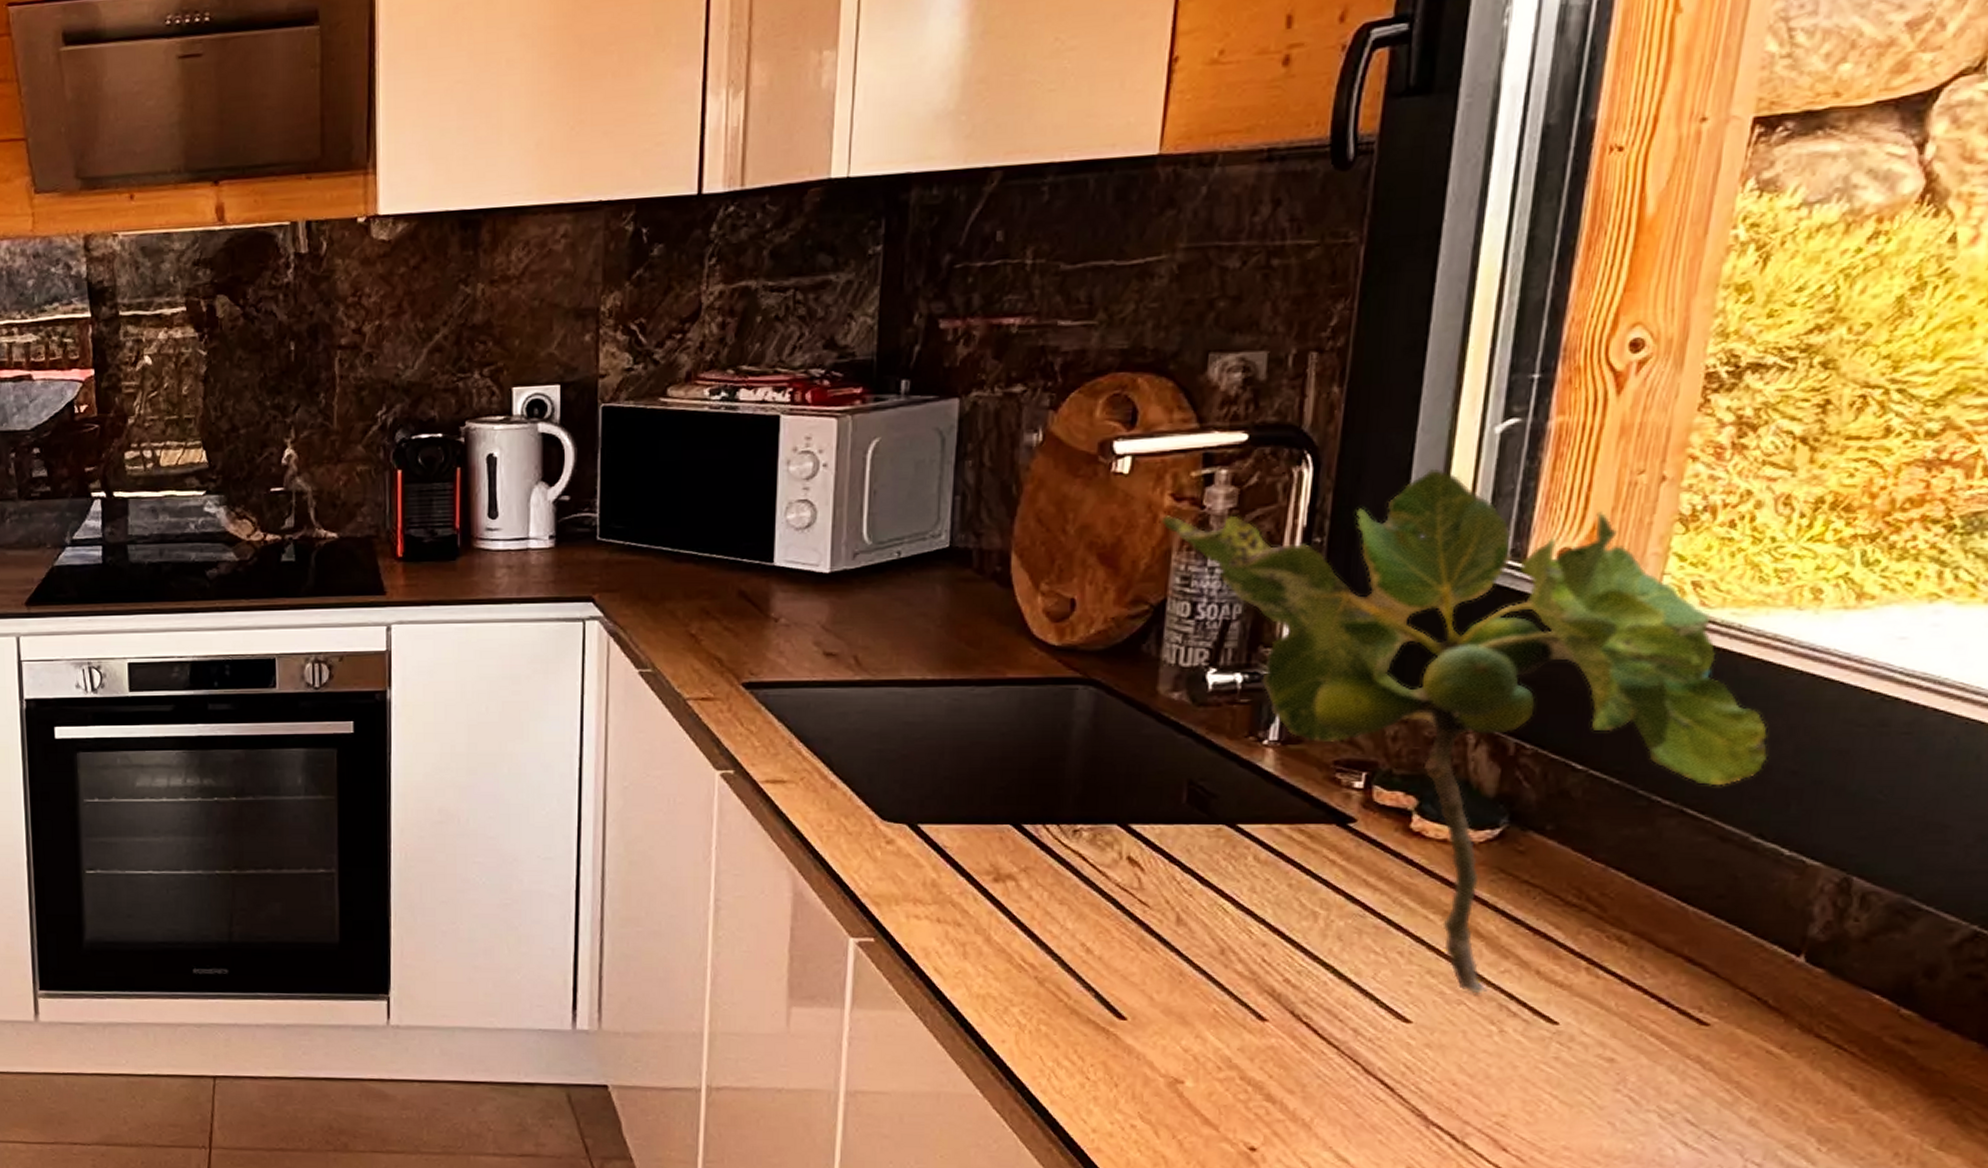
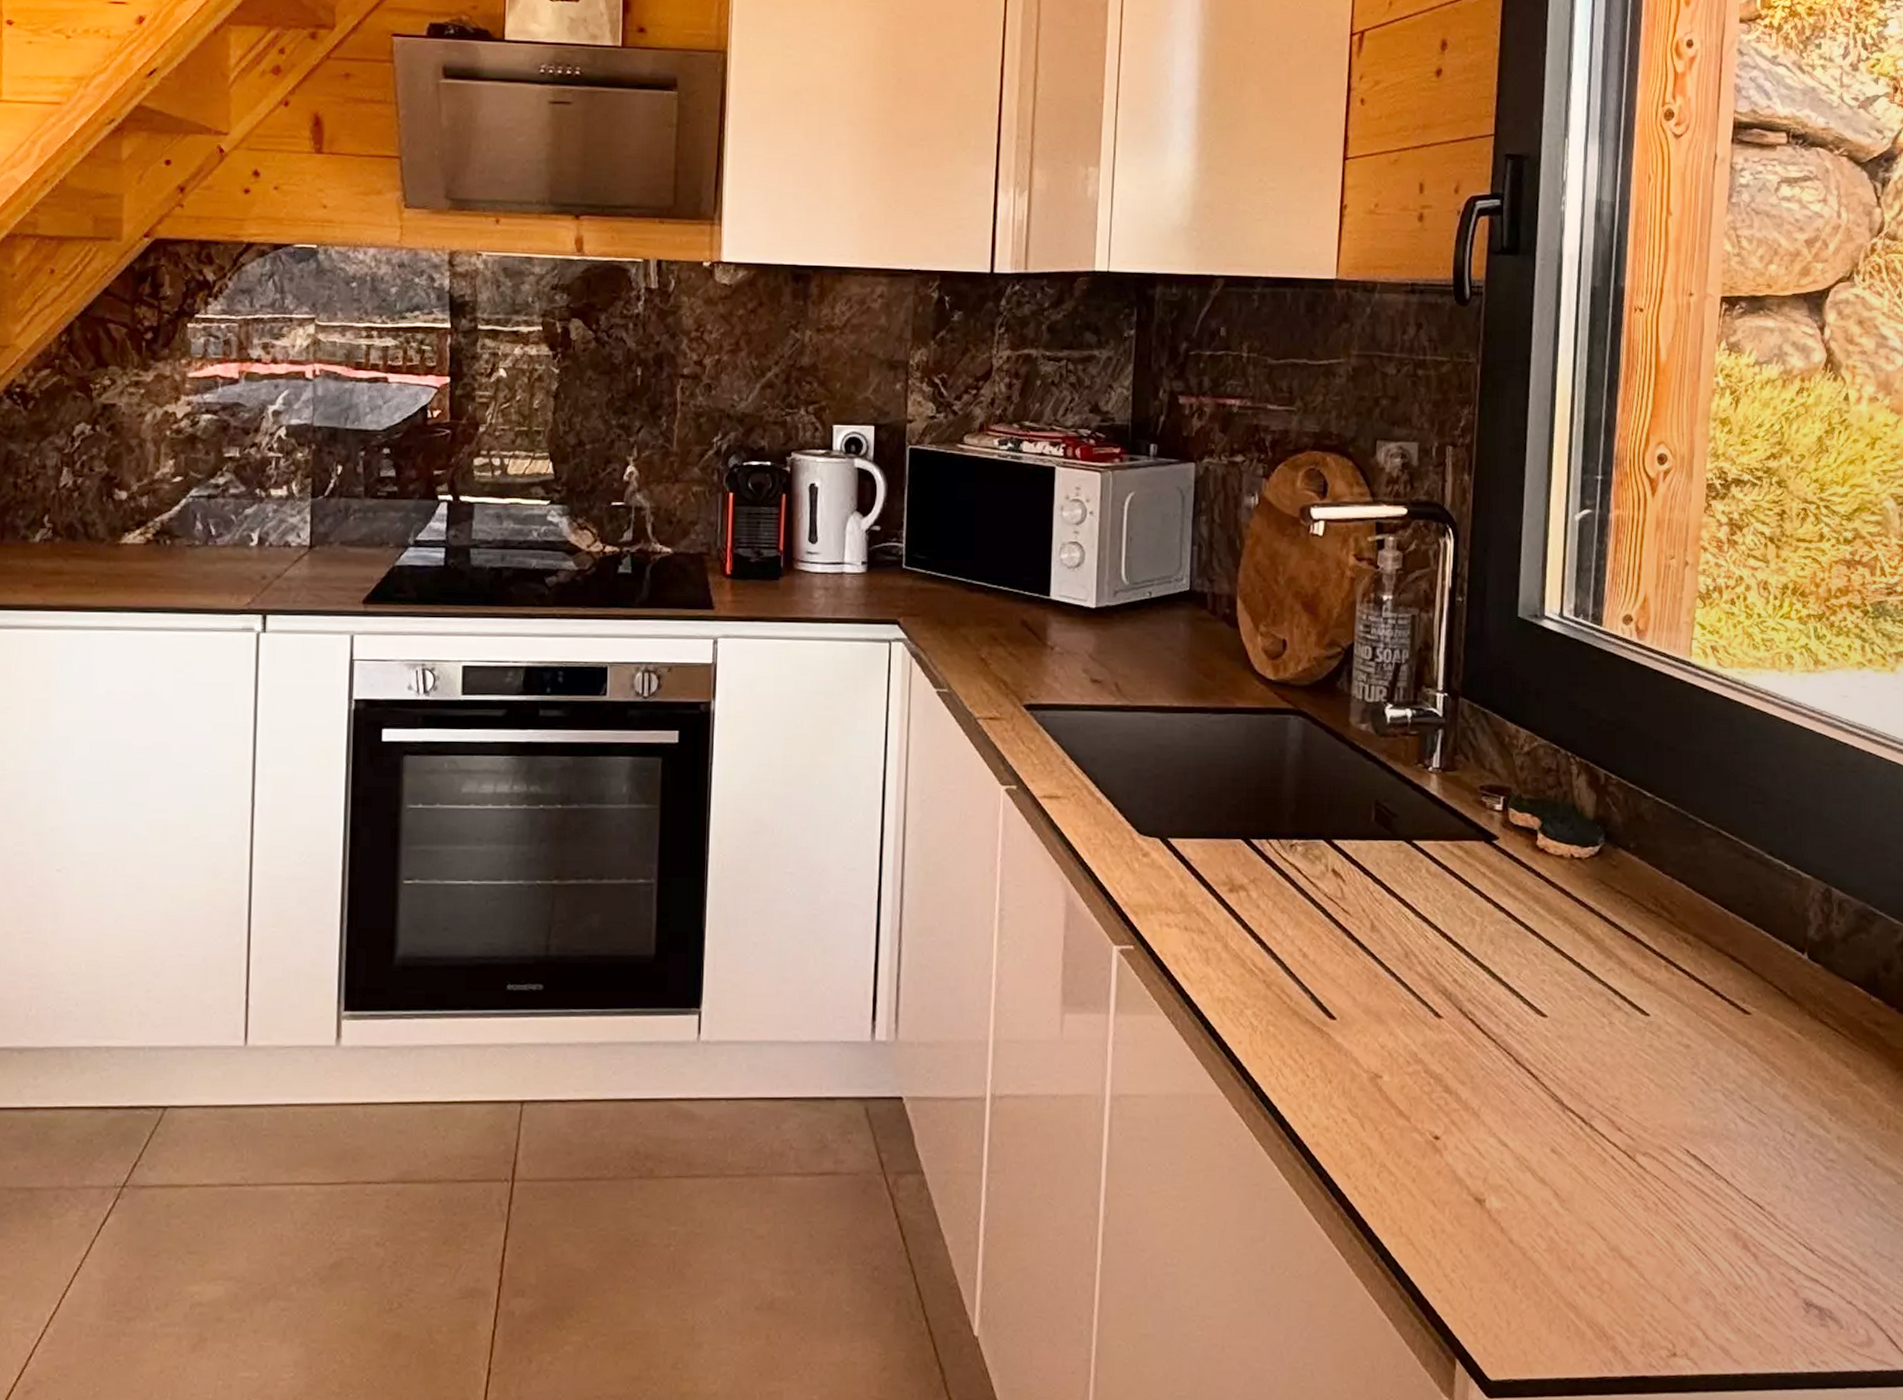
plant: present [1162,469,1769,994] -> none [1348,547,1770,990]

